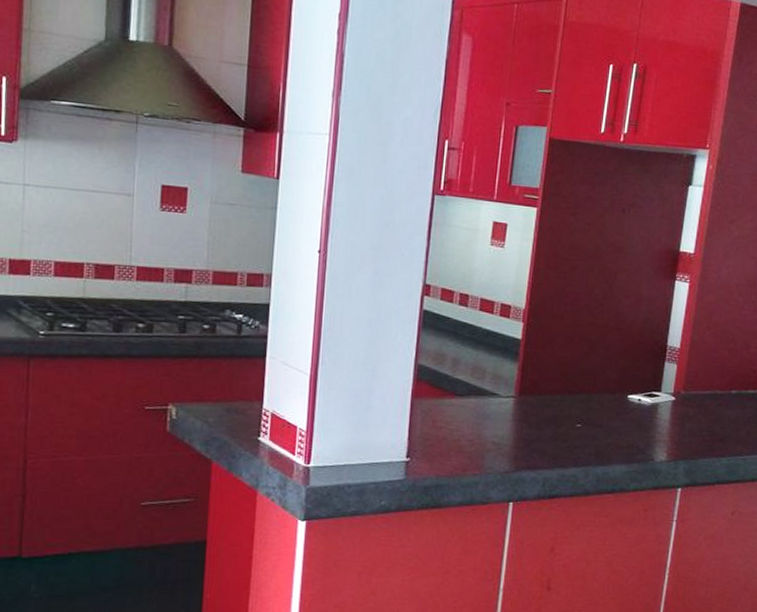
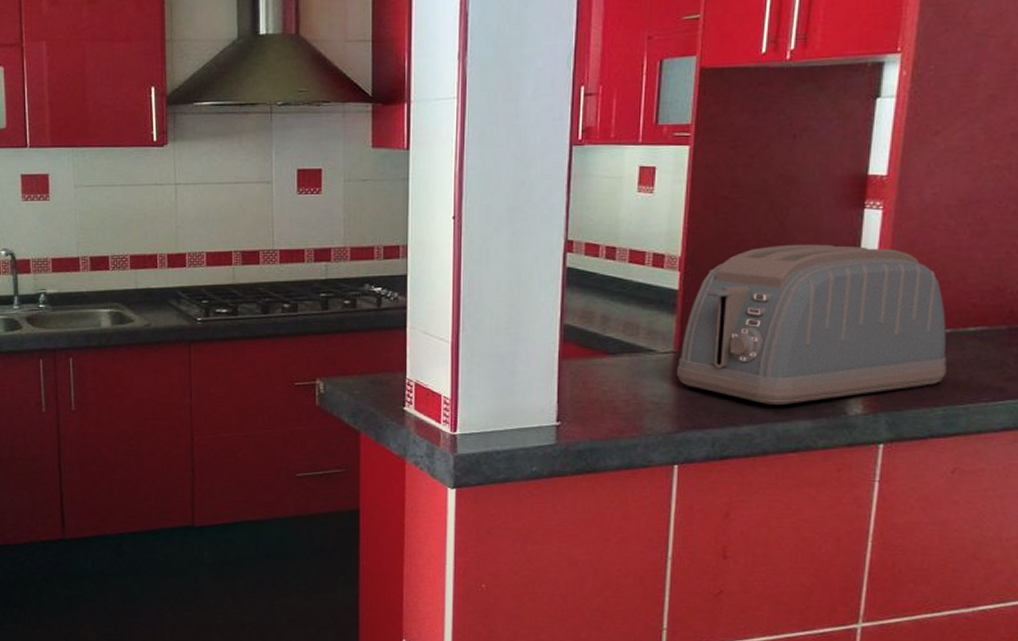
toaster: none [516,306,733,451] -> present [677,244,947,406]

